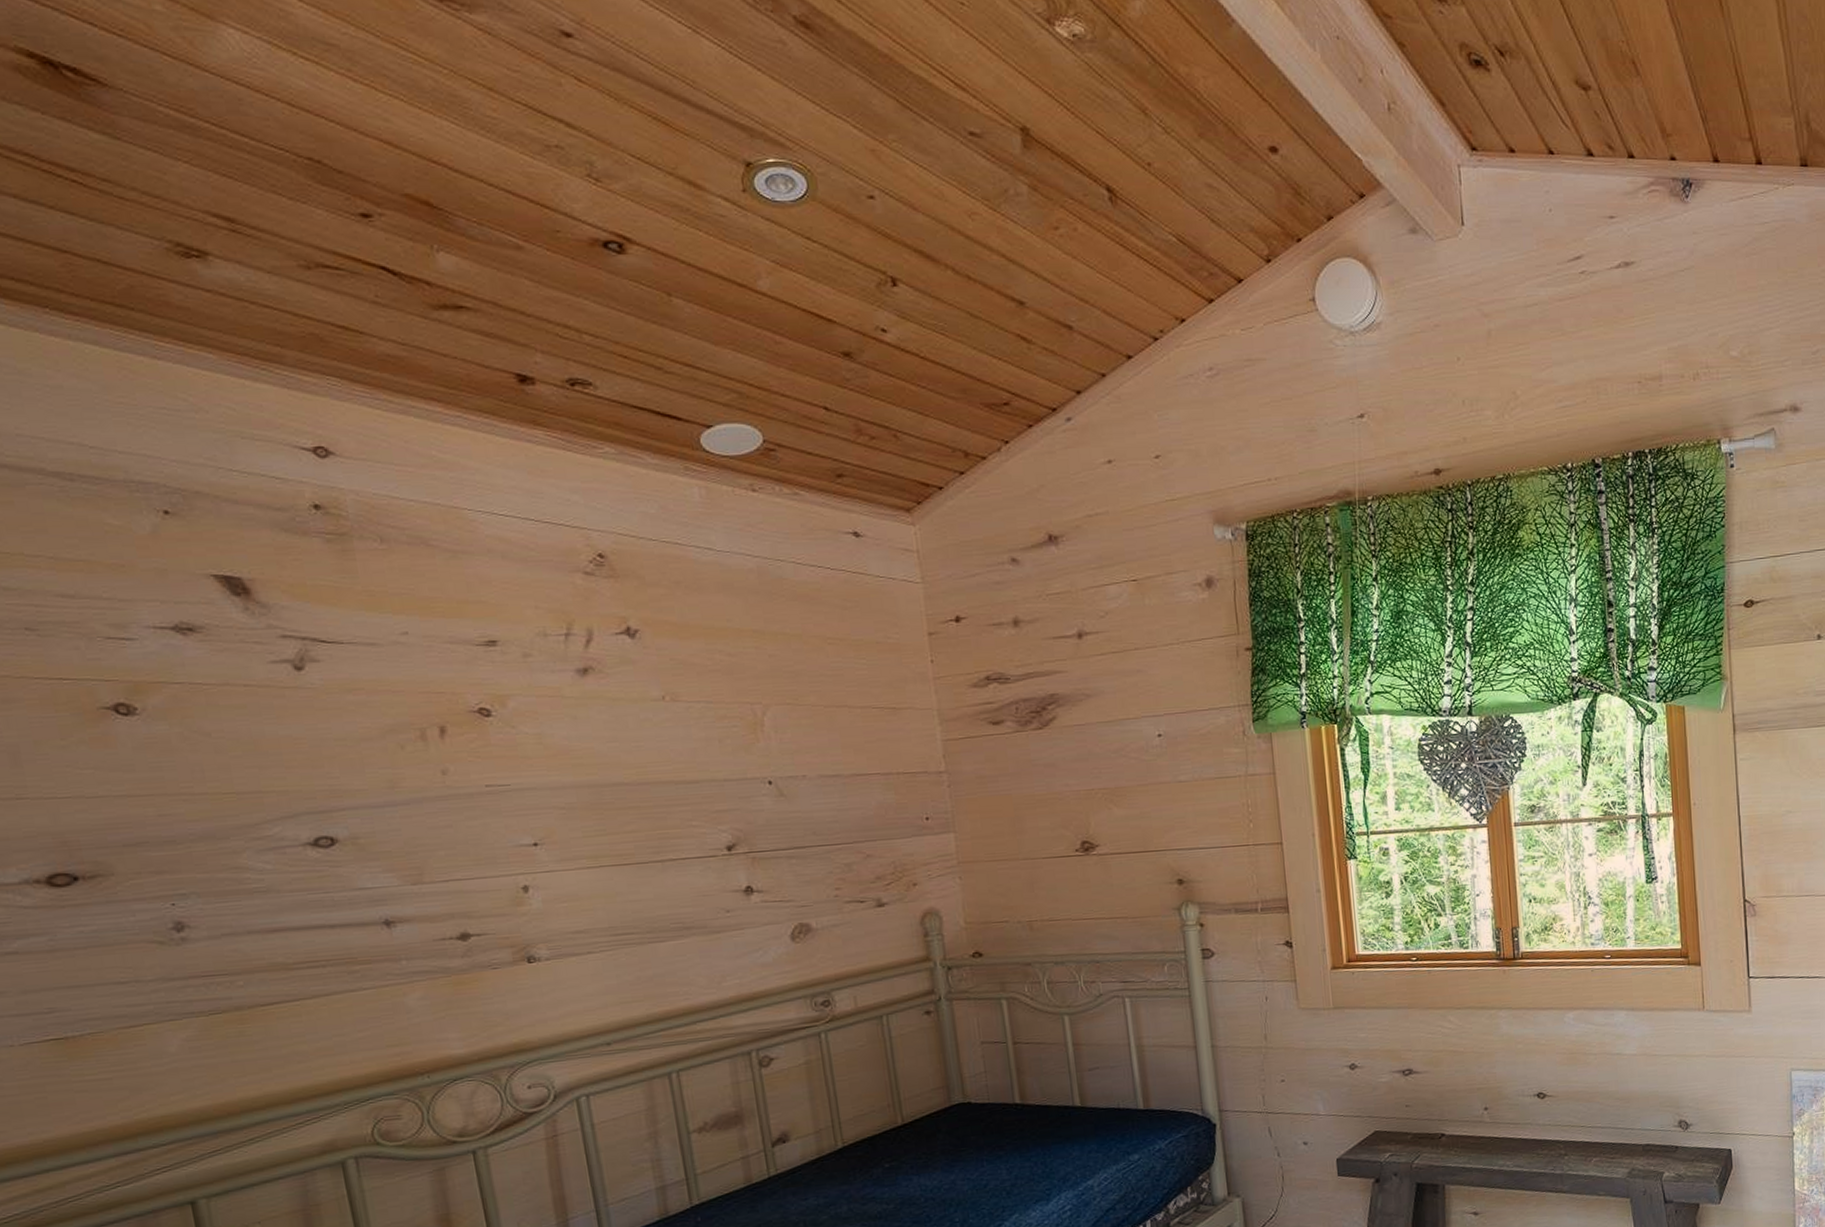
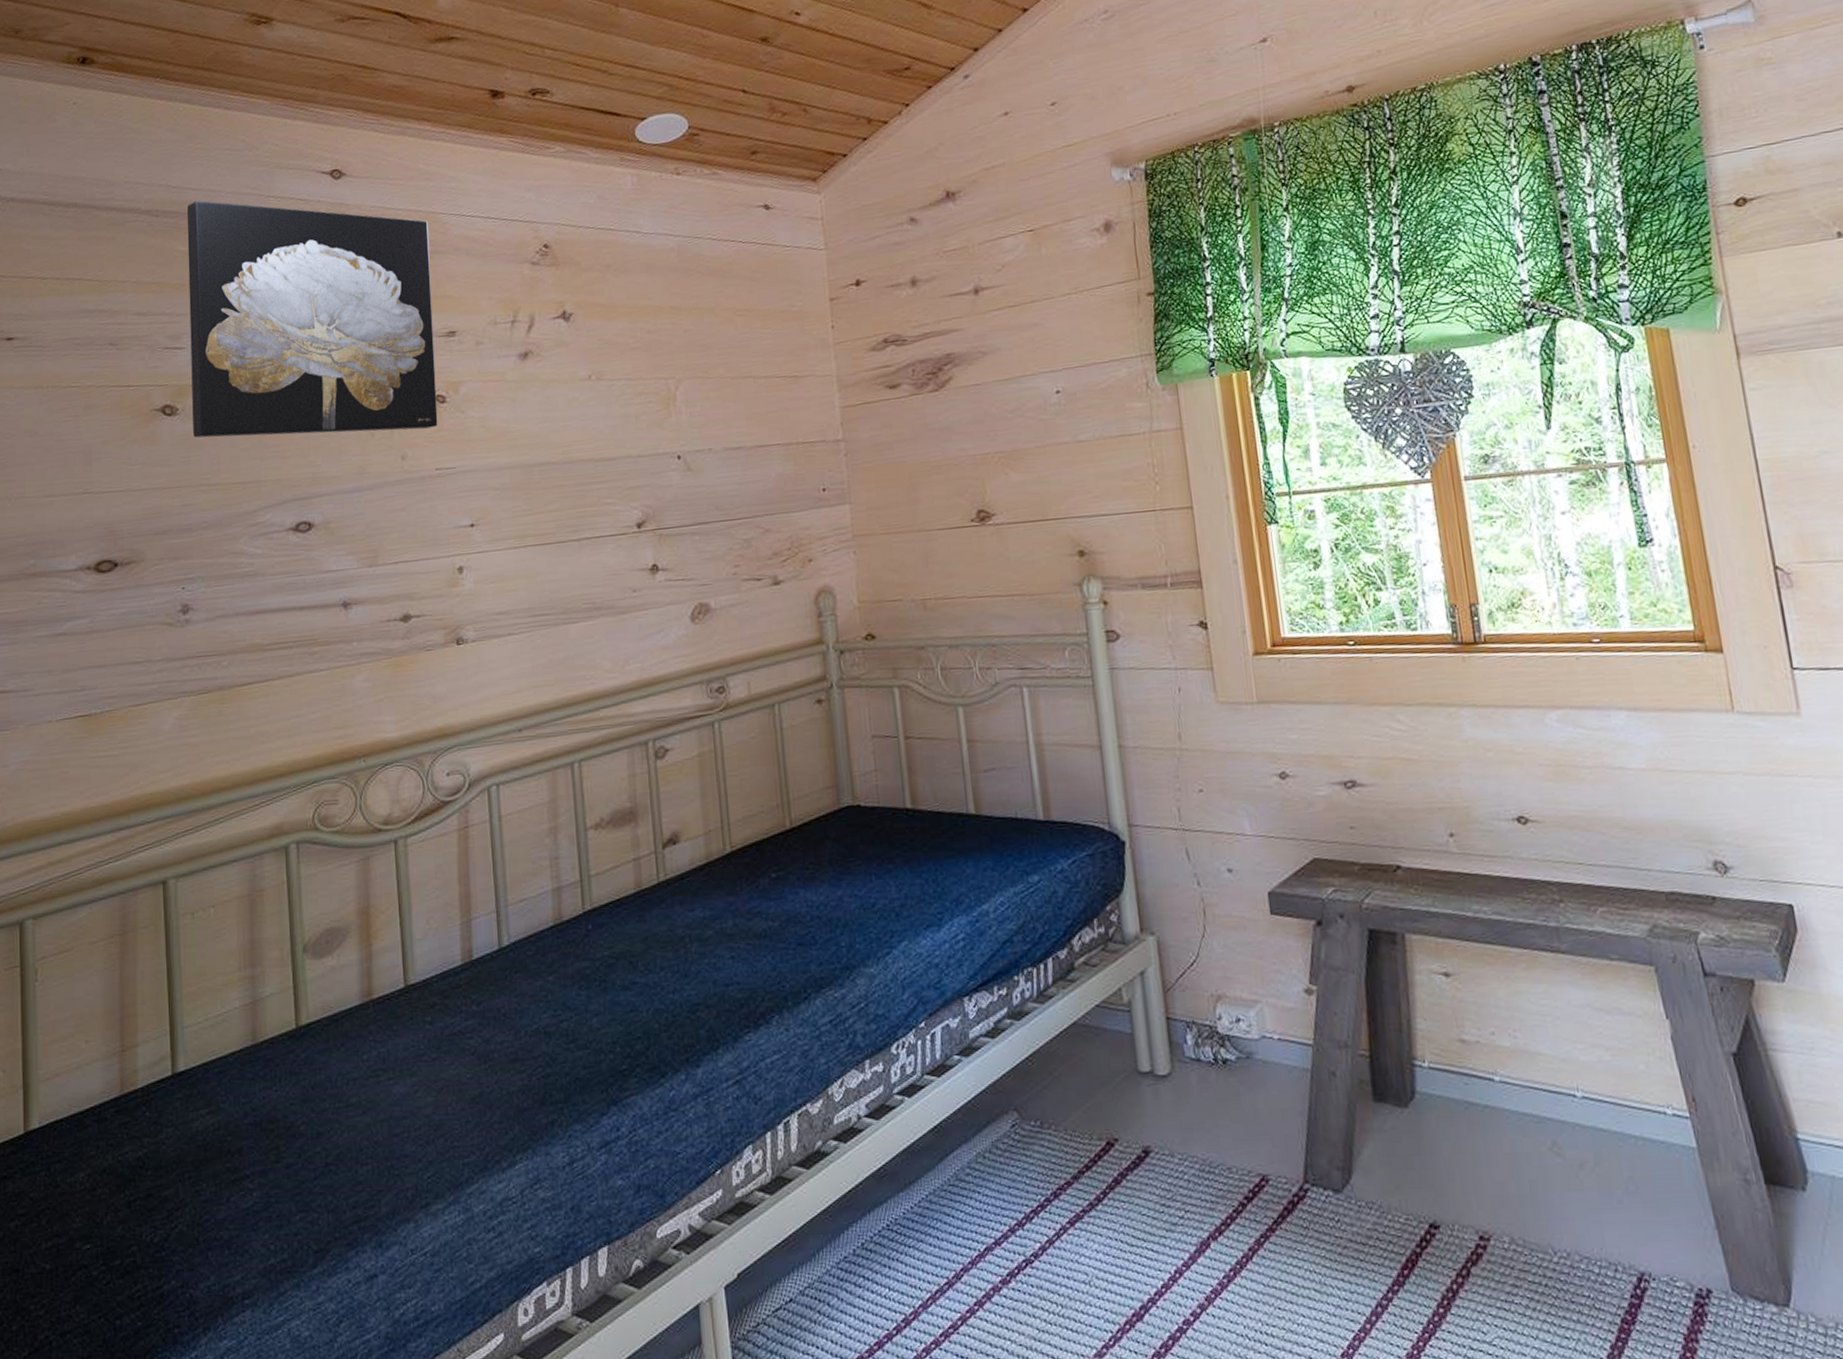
wall art: none [115,466,484,744] -> present [186,200,438,438]

